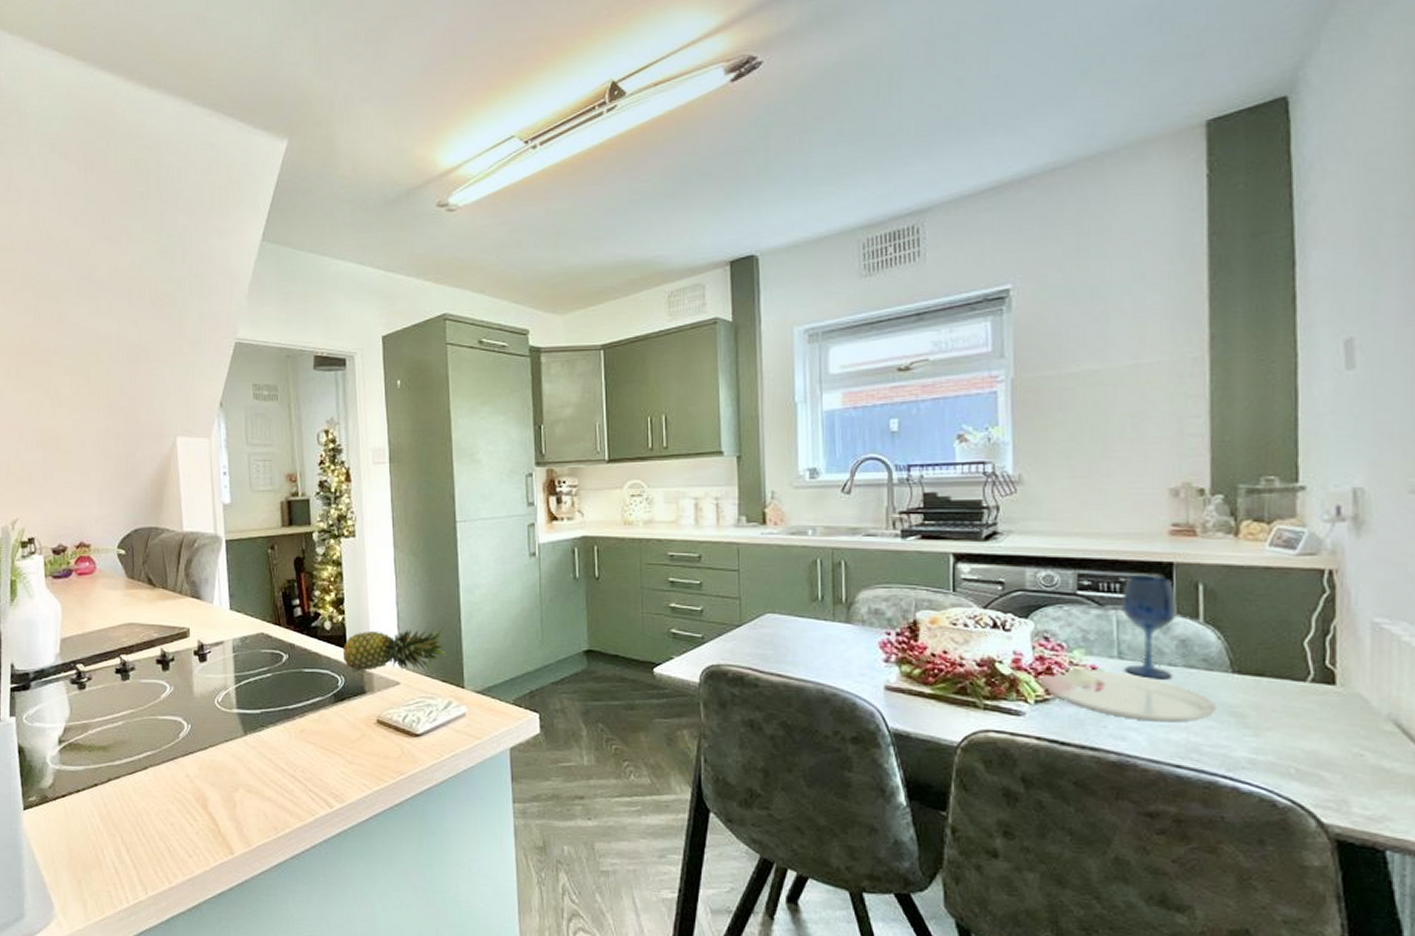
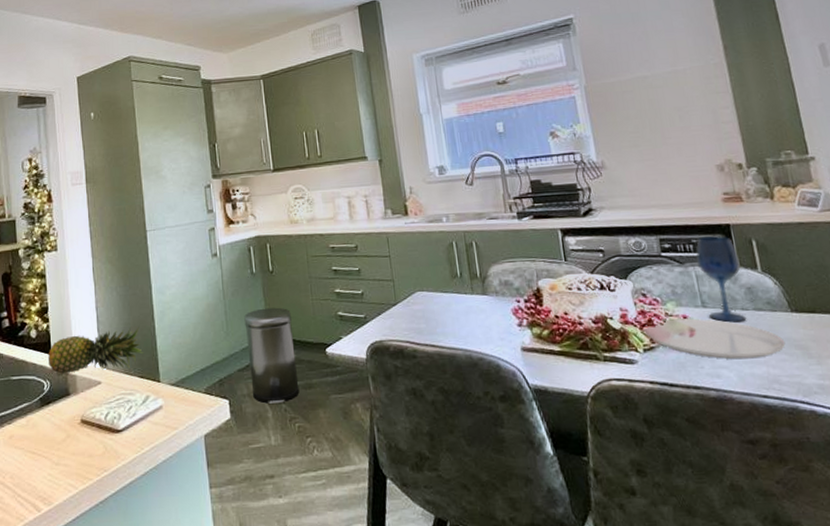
pedal bin: none [562,618,619,723] -> present [244,307,300,405]

